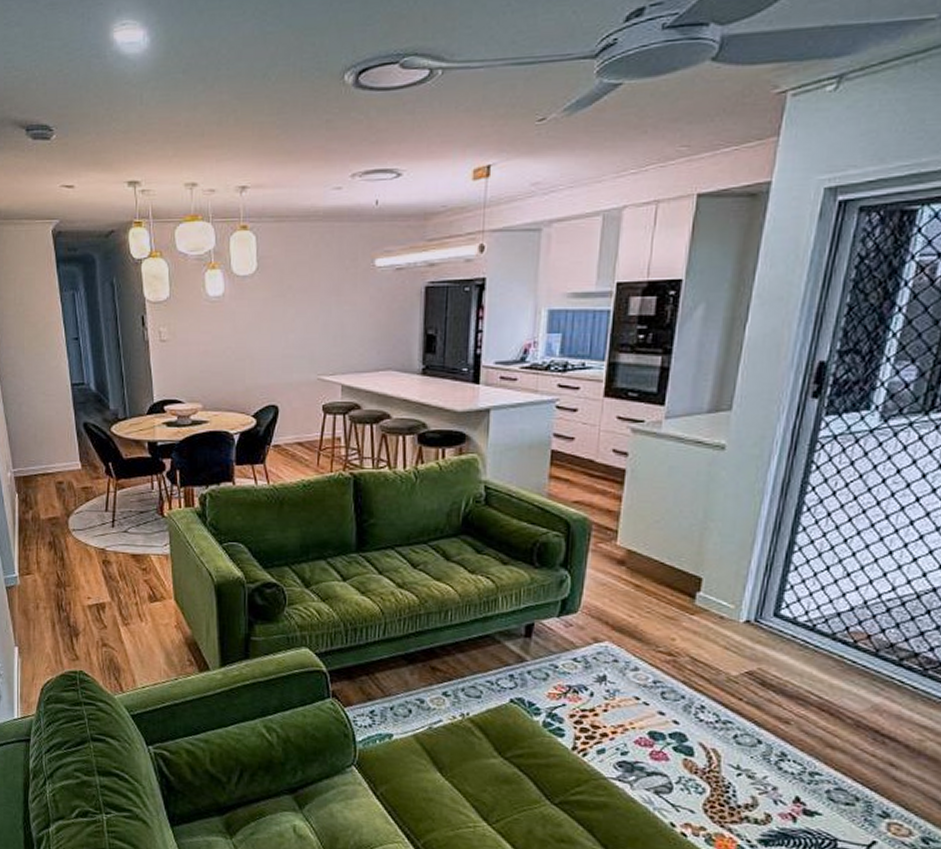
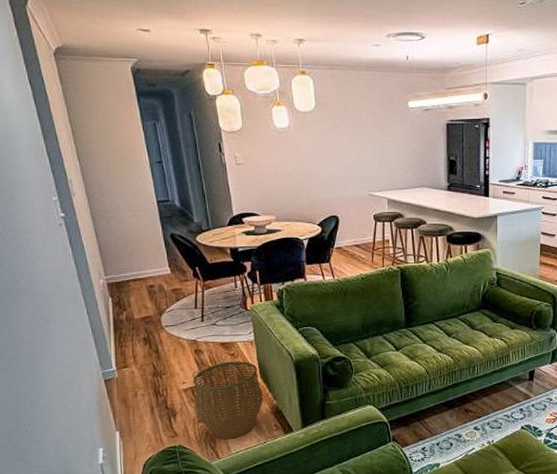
basket: none [98,577,178,671] -> present [192,361,264,440]

